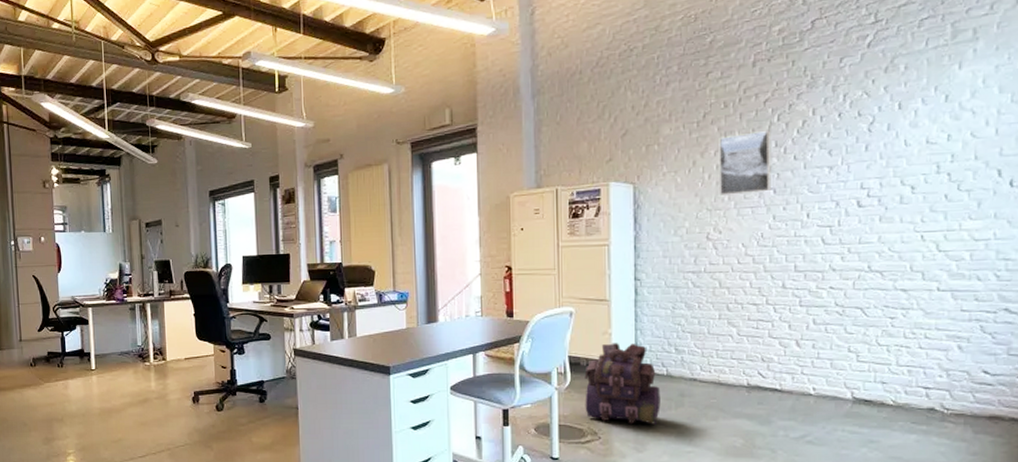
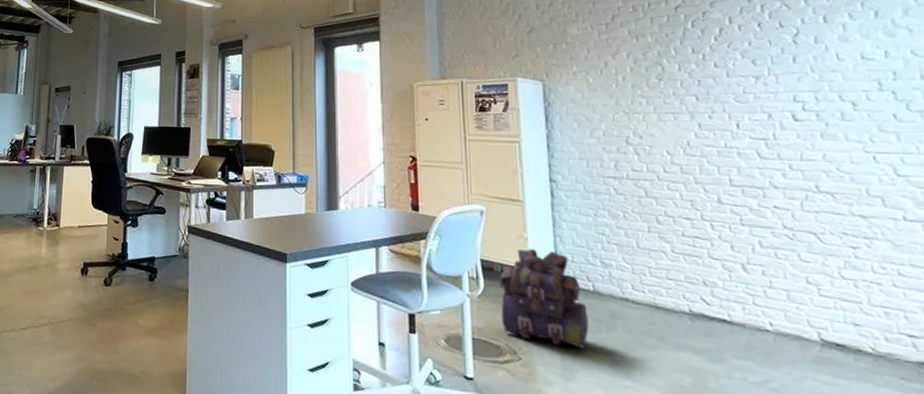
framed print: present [719,130,771,195] -> none [630,35,693,99]

